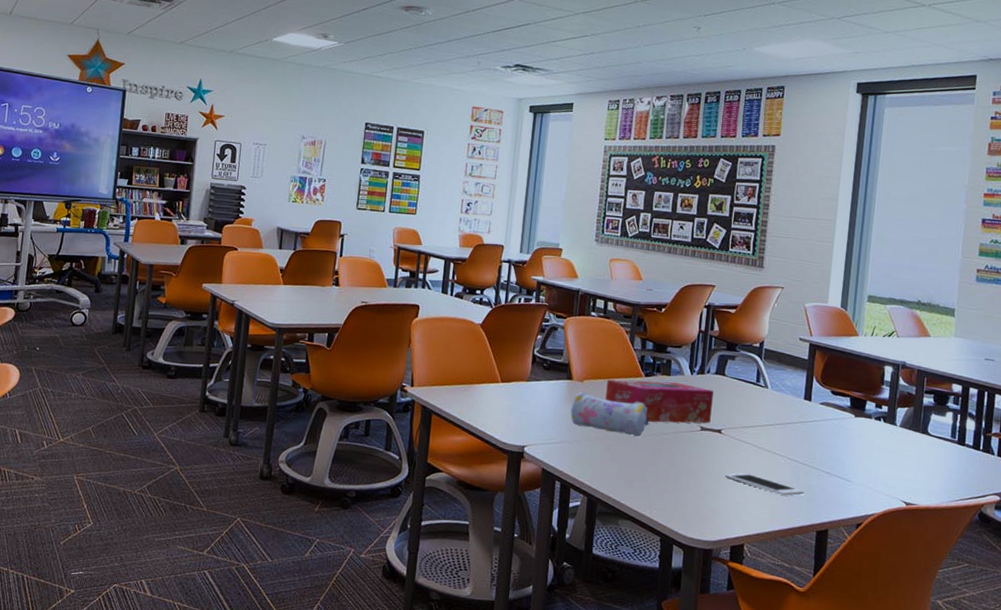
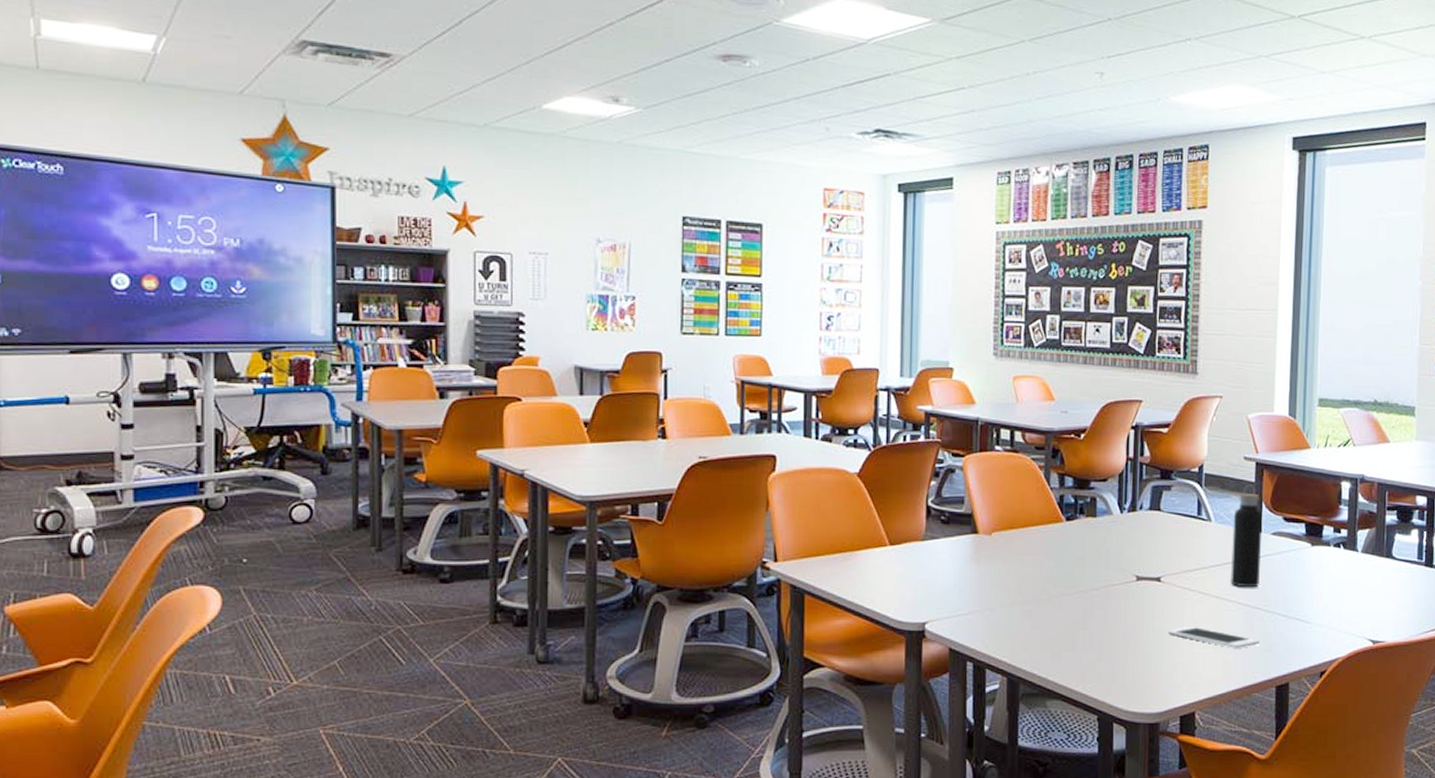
pencil case: present [570,392,649,437] -> none [979,548,1074,596]
tissue box: present [605,379,714,424] -> none [1020,524,1148,578]
water bottle: none [781,361,813,447] -> present [1230,485,1263,588]

